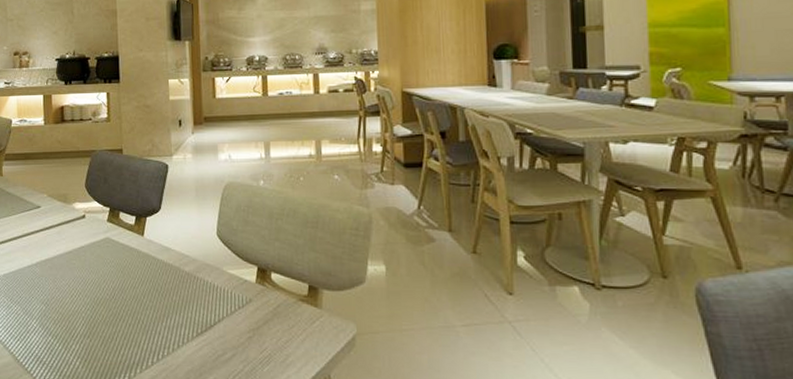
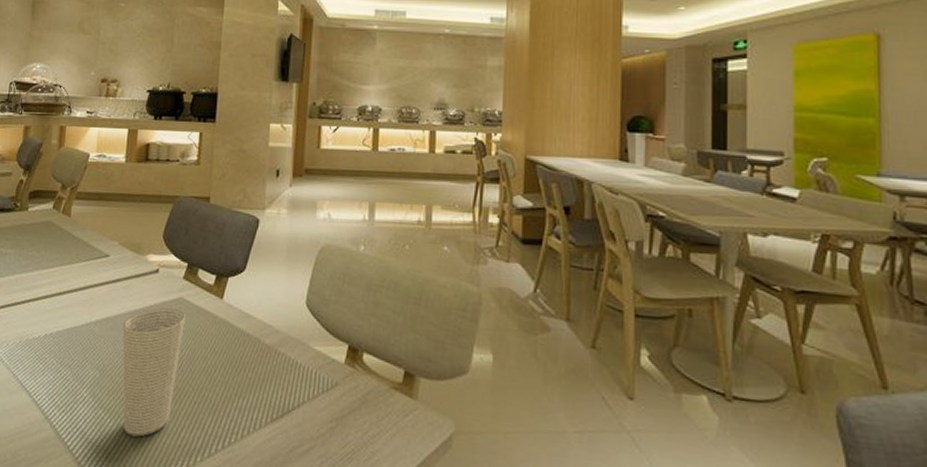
cup: none [60,248,113,357] -> present [122,308,186,437]

